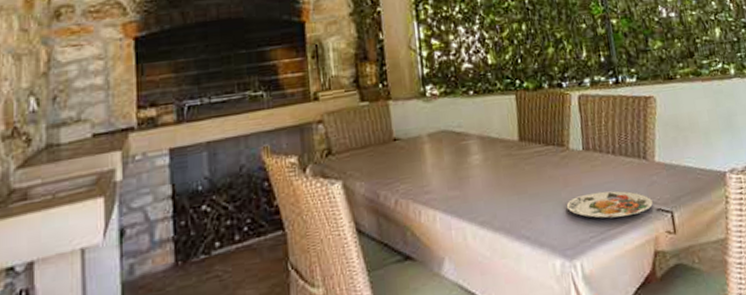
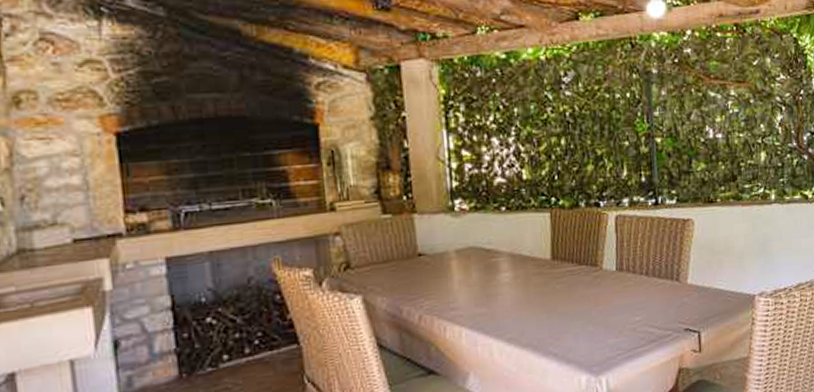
plate: present [566,190,653,219] -> none [595,311,681,337]

